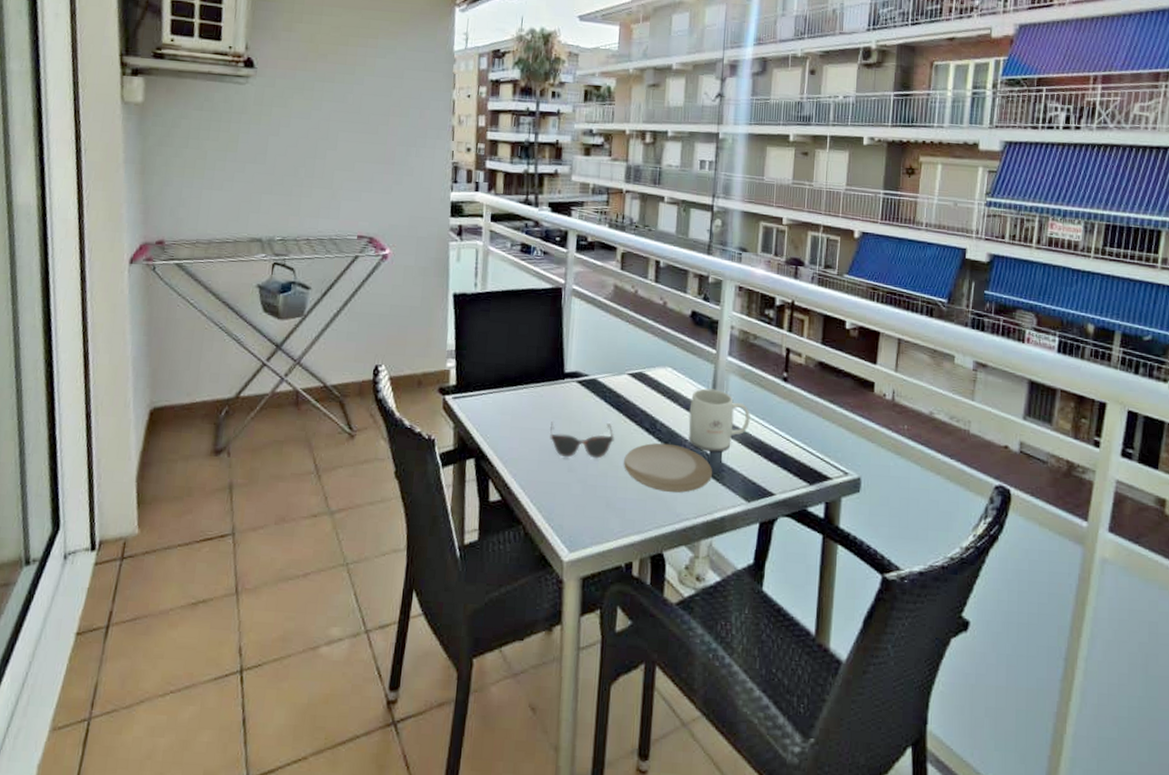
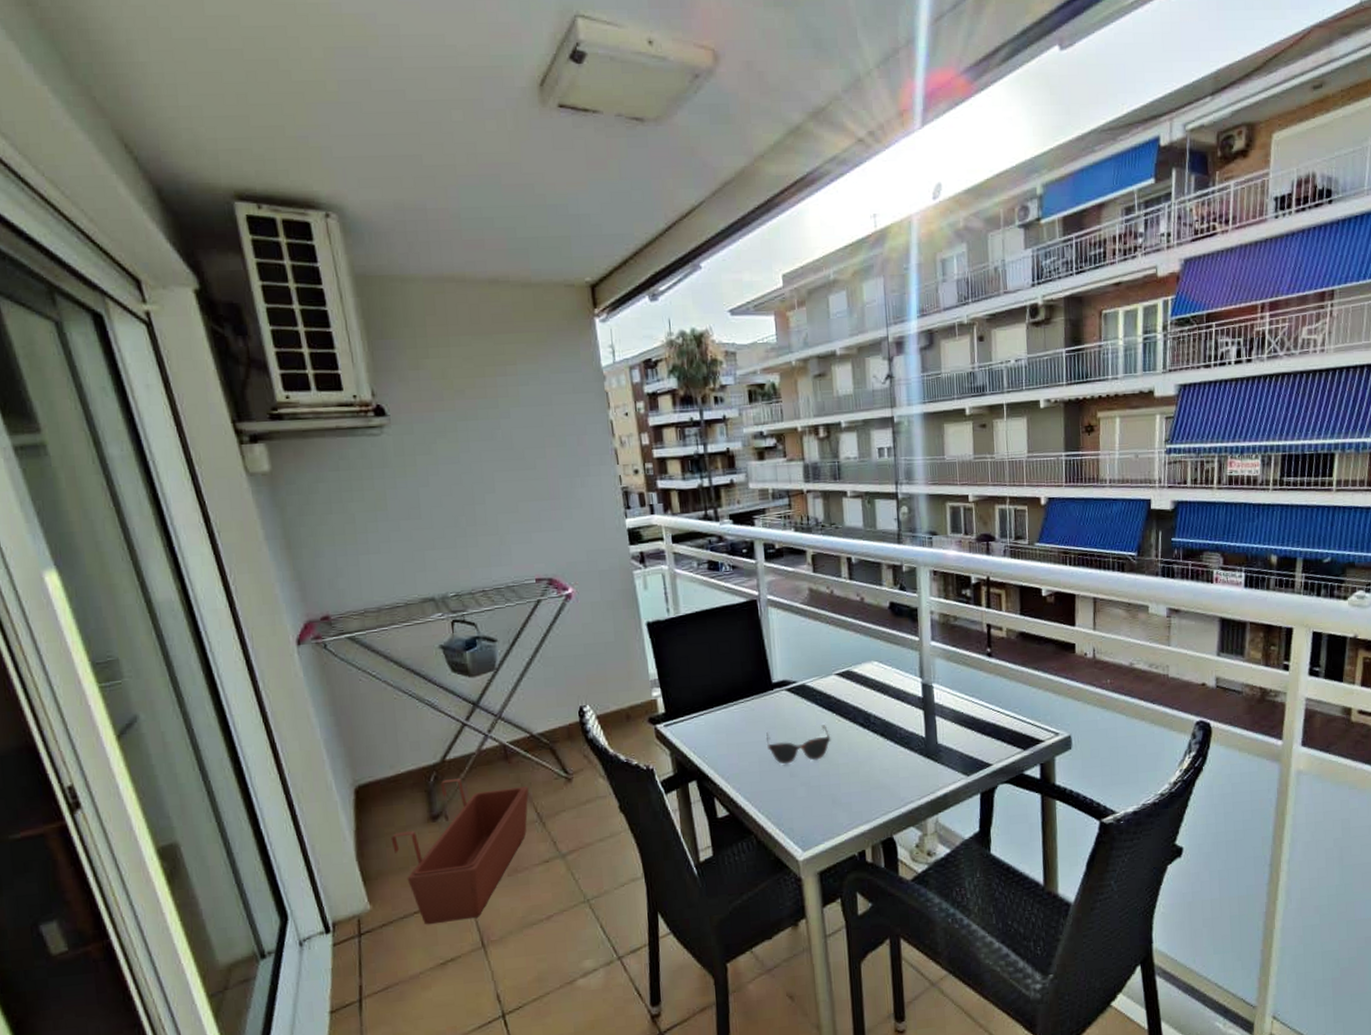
planter: none [172,416,313,562] -> present [390,778,529,924]
plate: present [624,442,713,493] -> none [843,734,931,780]
mug: present [688,388,750,452] -> none [900,675,960,736]

